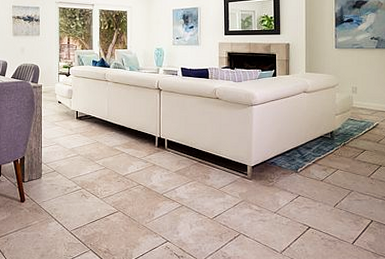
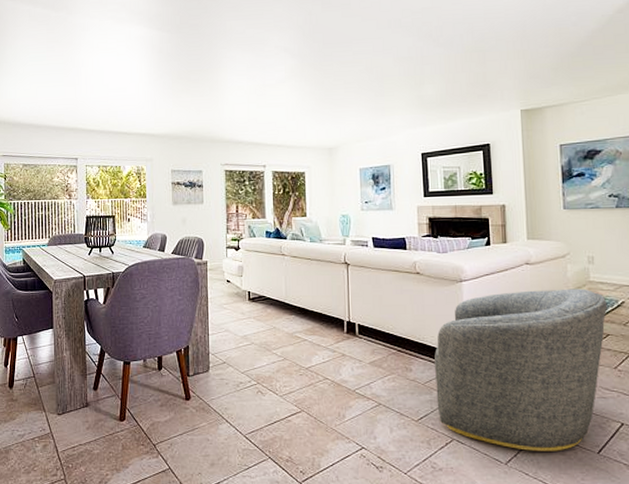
armchair: none [227,113,366,243] -> present [433,288,608,451]

